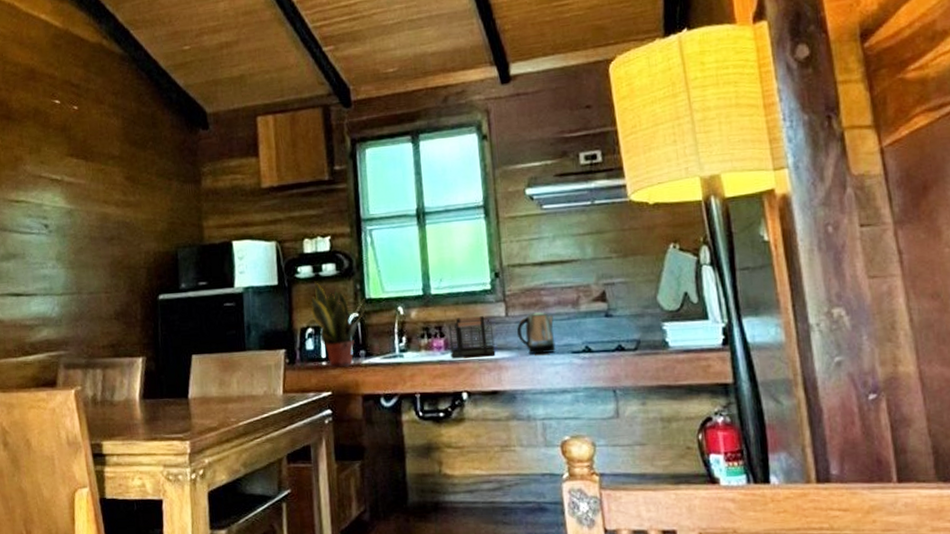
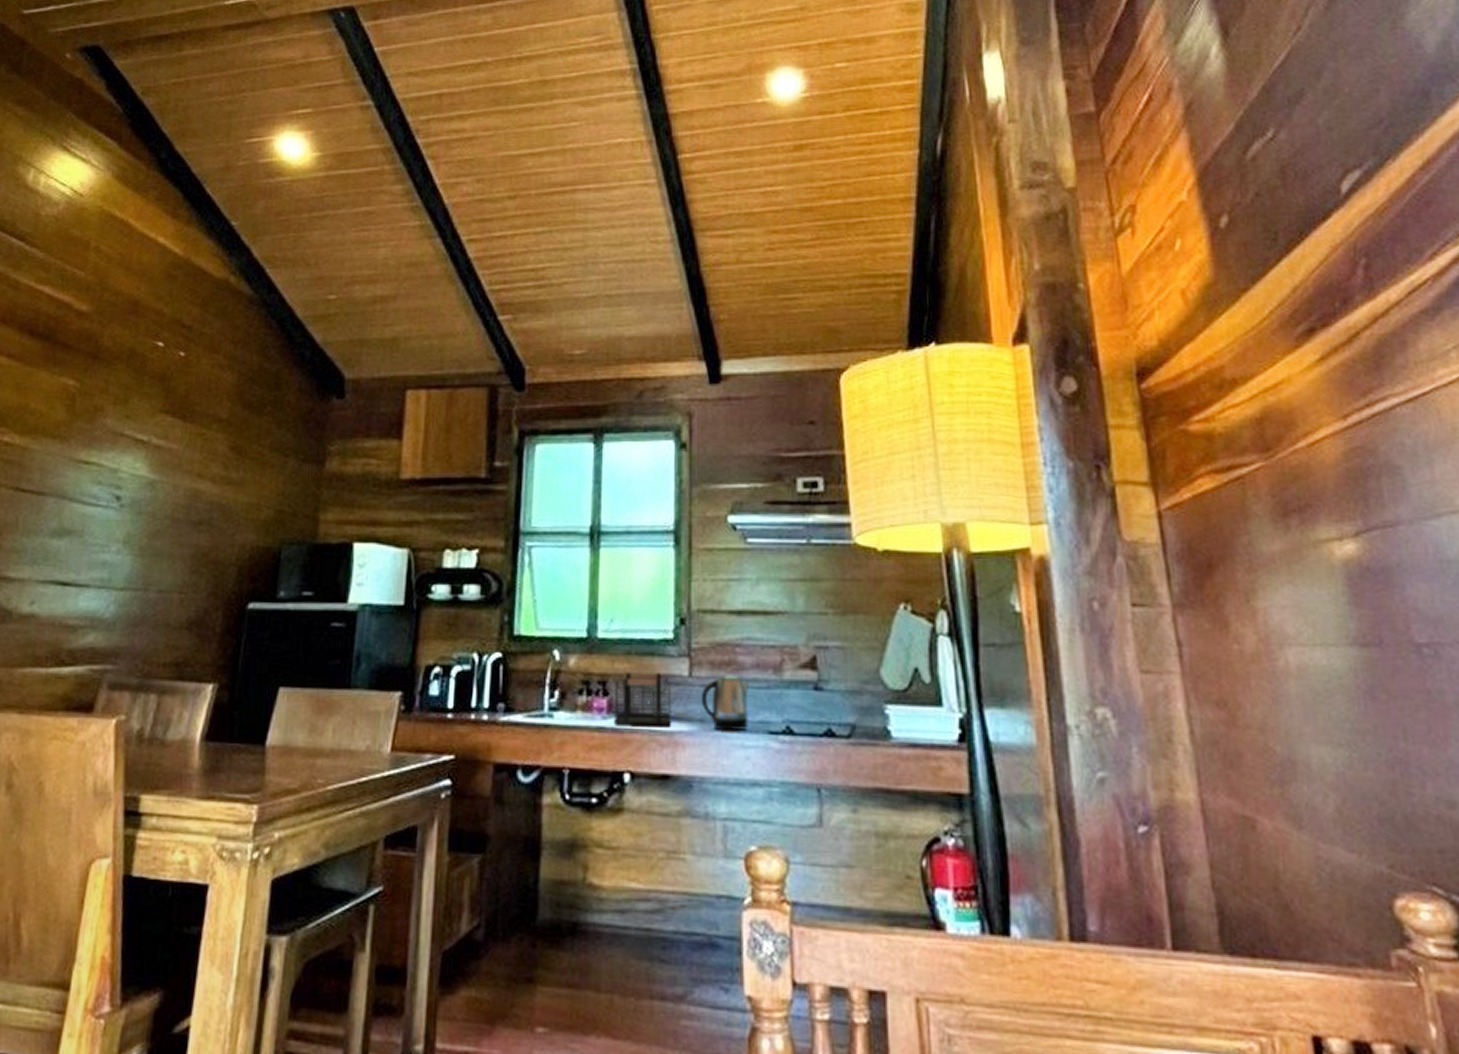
potted plant: present [310,281,365,368] -> none [442,605,513,724]

